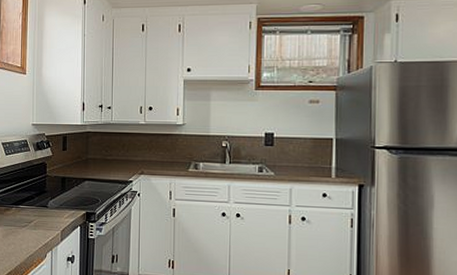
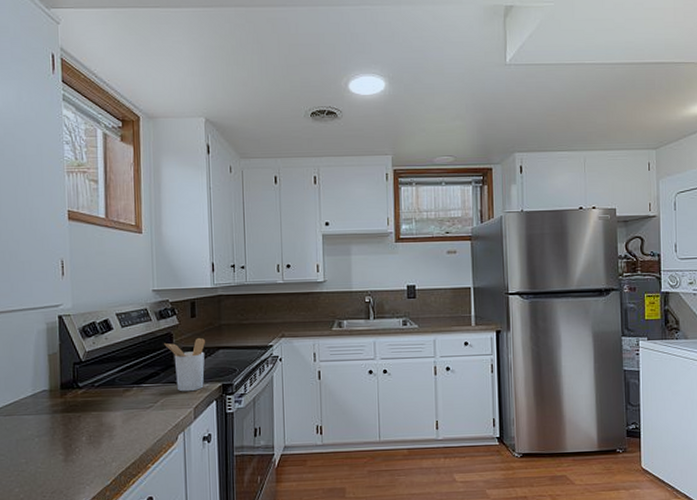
utensil holder: none [39,168,73,216] -> present [164,337,205,392]

